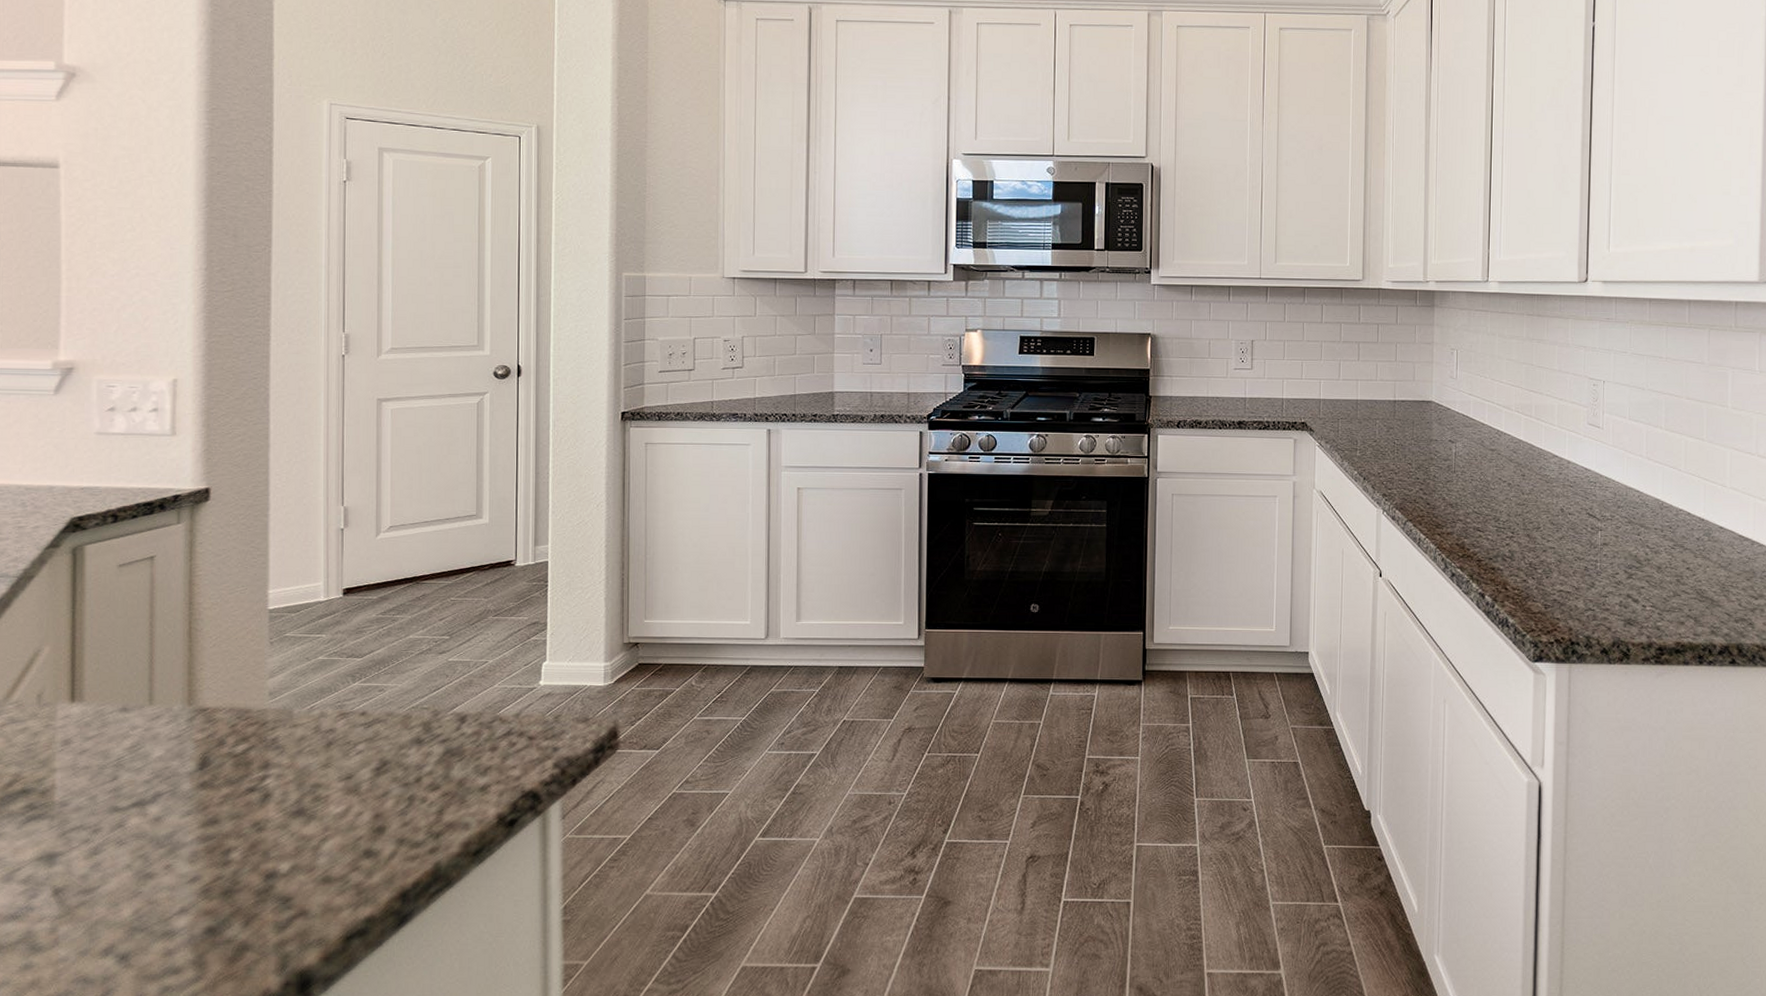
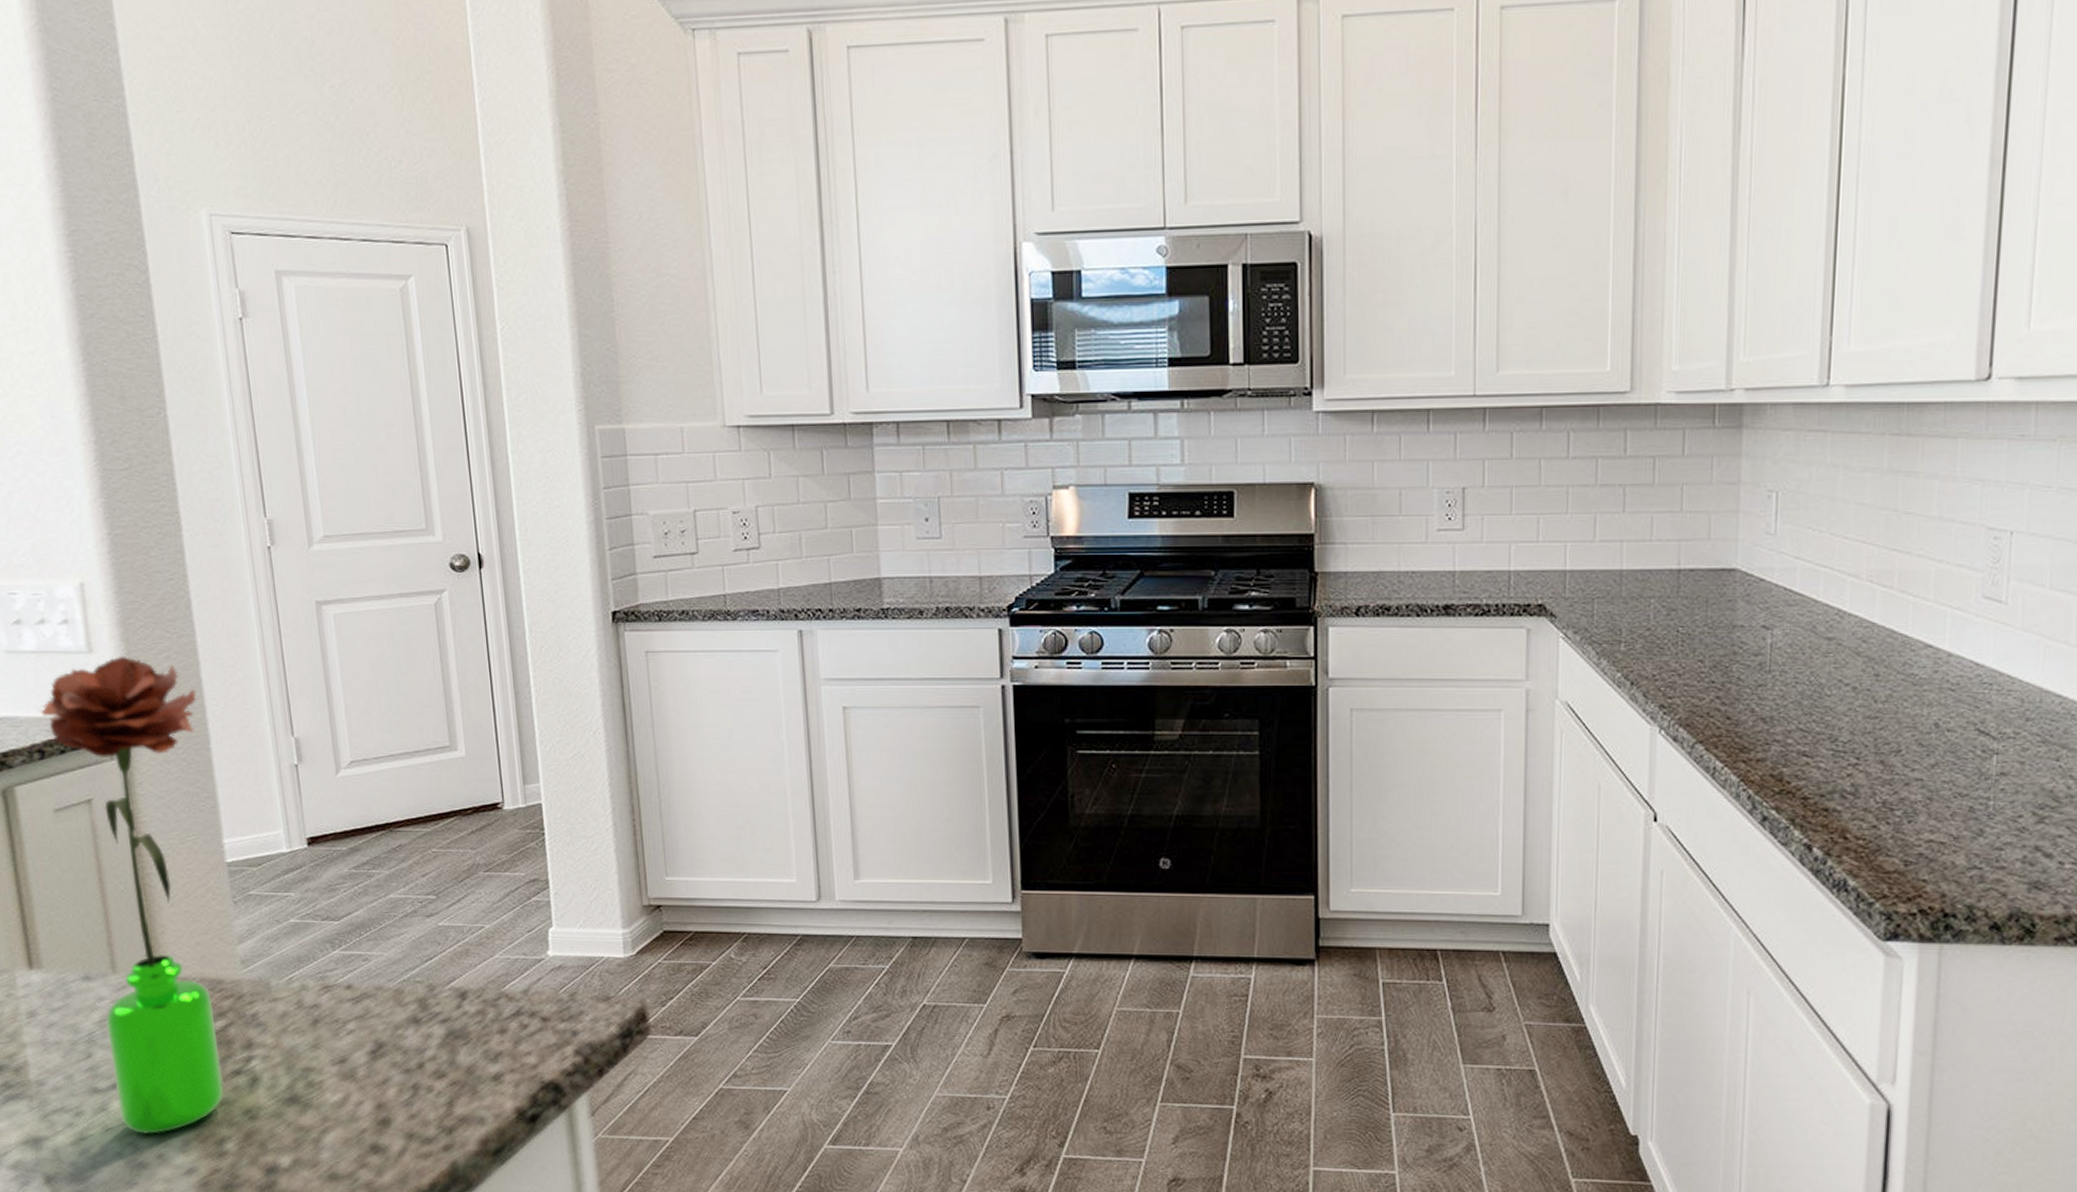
flower: none [118,438,263,847] -> present [38,655,224,1134]

